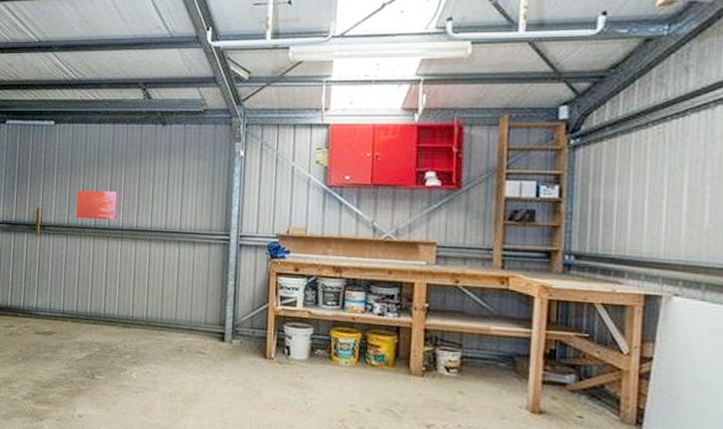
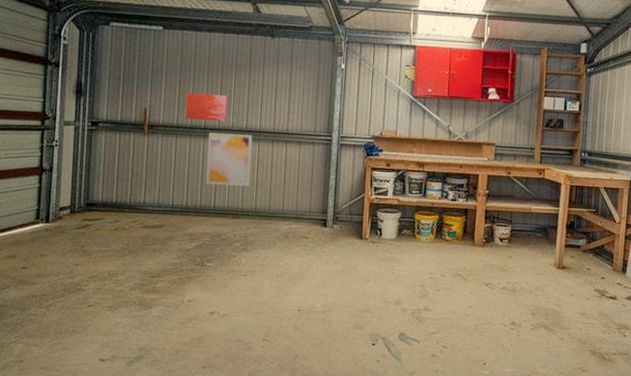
wall art: none [96,232,144,292] -> present [206,132,253,186]

